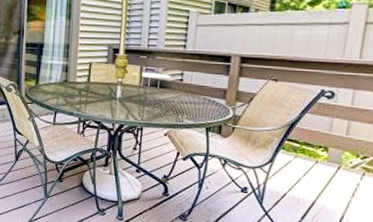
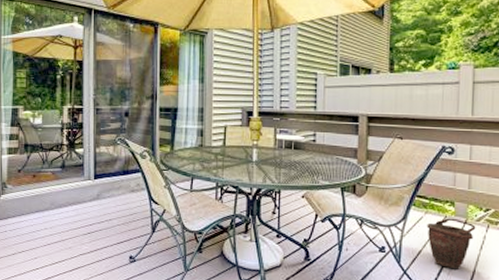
bucket: none [295,163,350,214] -> present [427,218,476,268]

